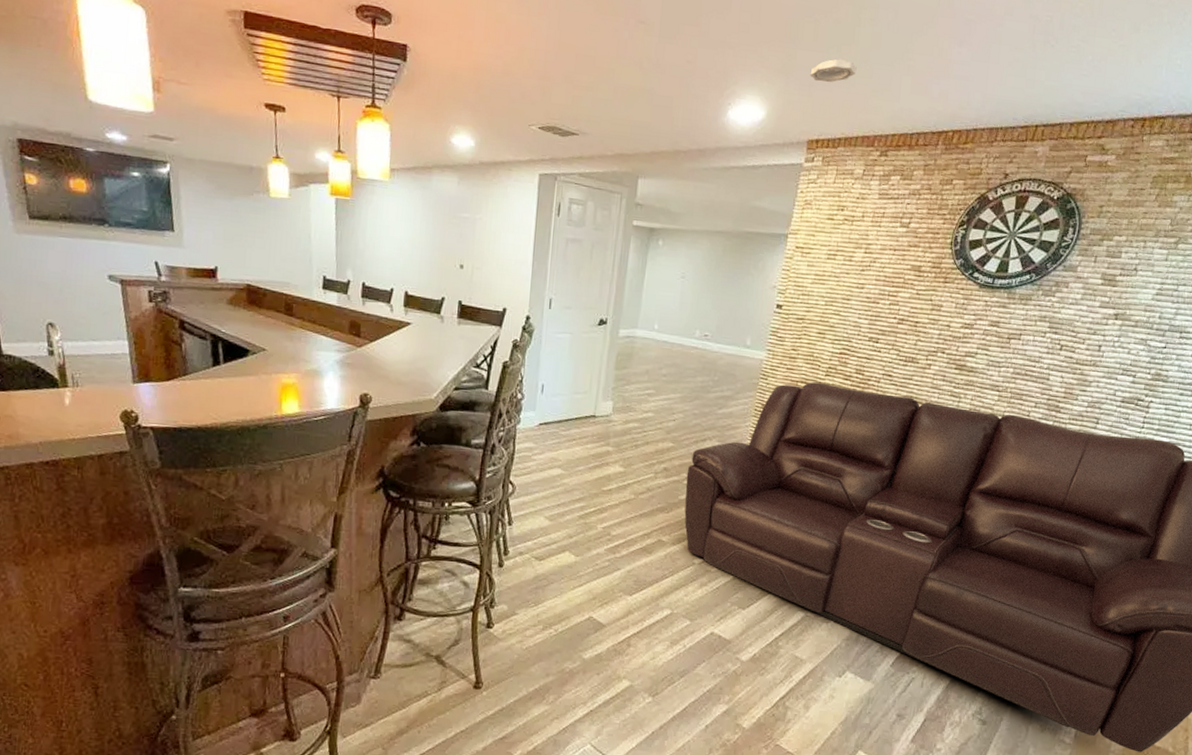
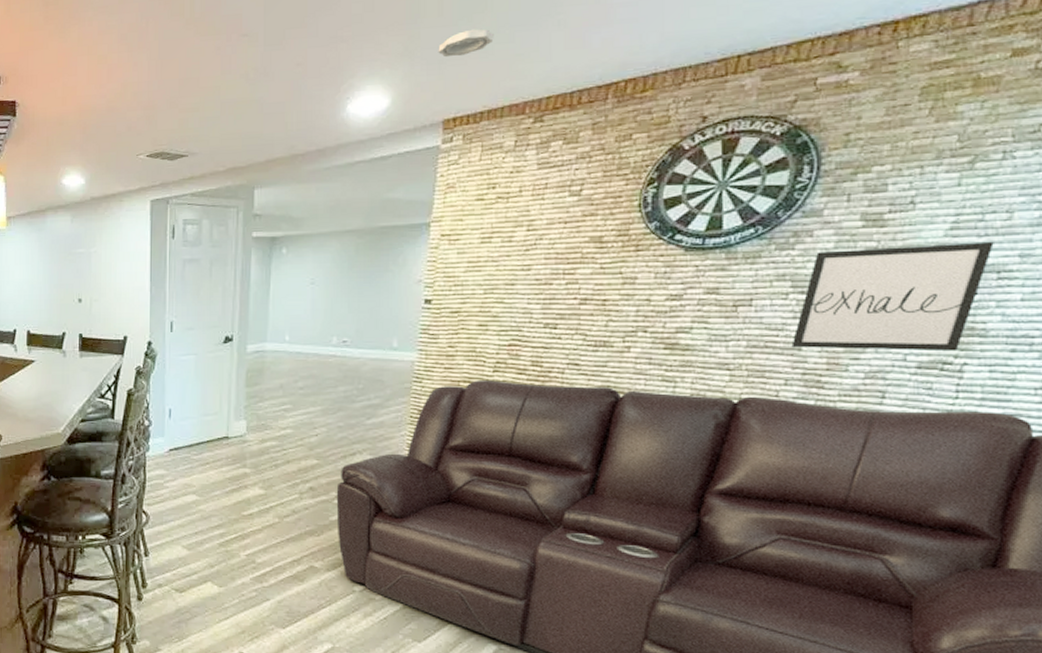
wall art: none [1043,301,1181,391] -> present [791,241,994,352]

